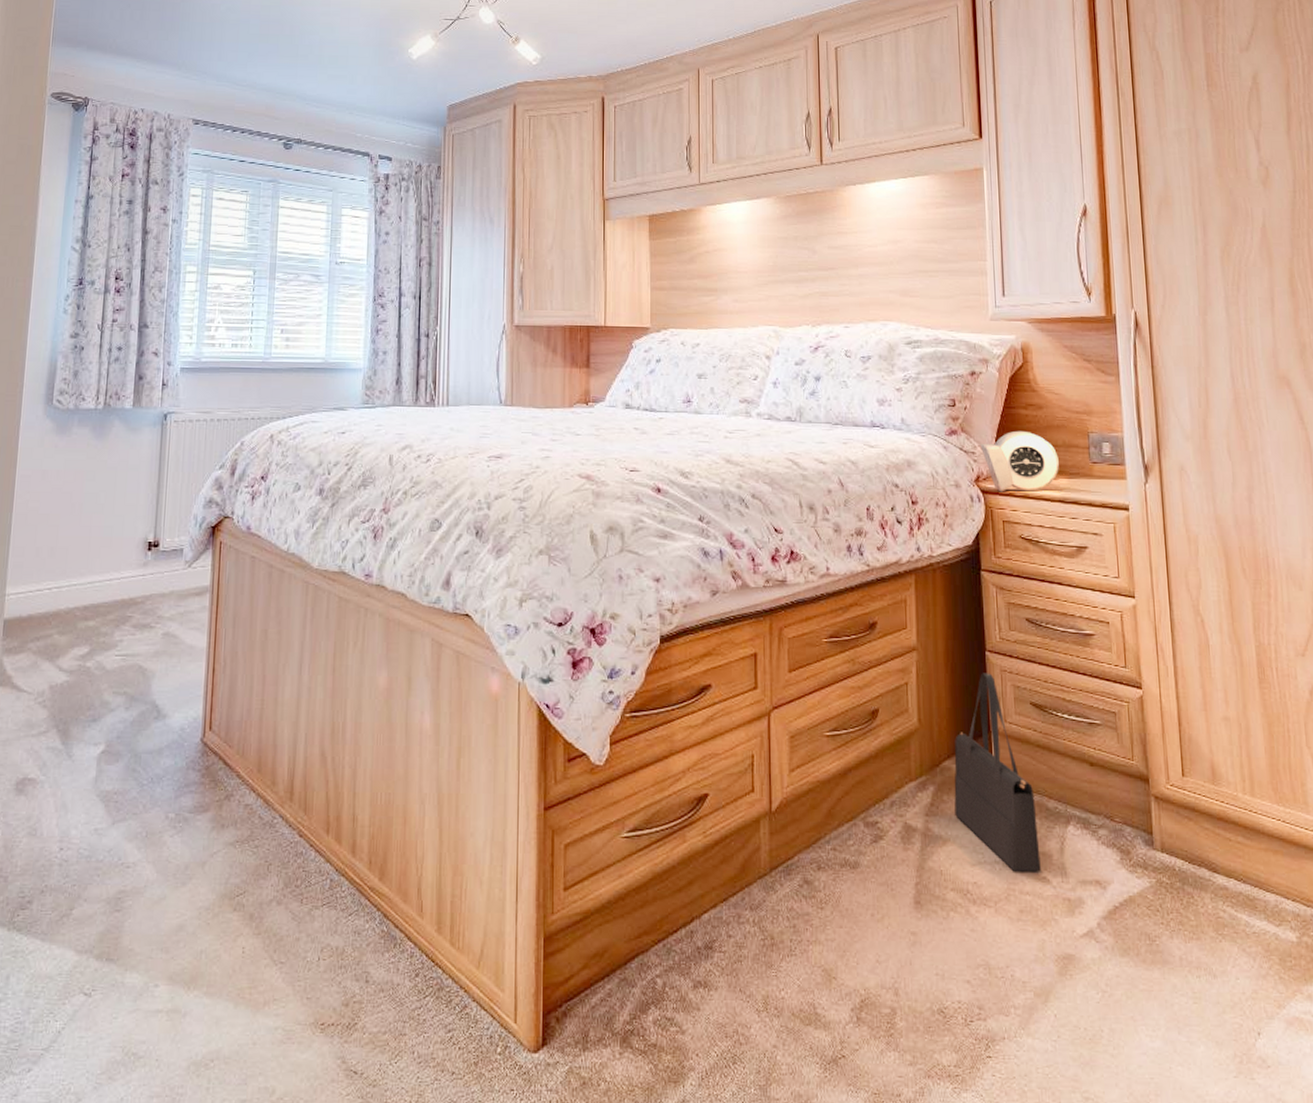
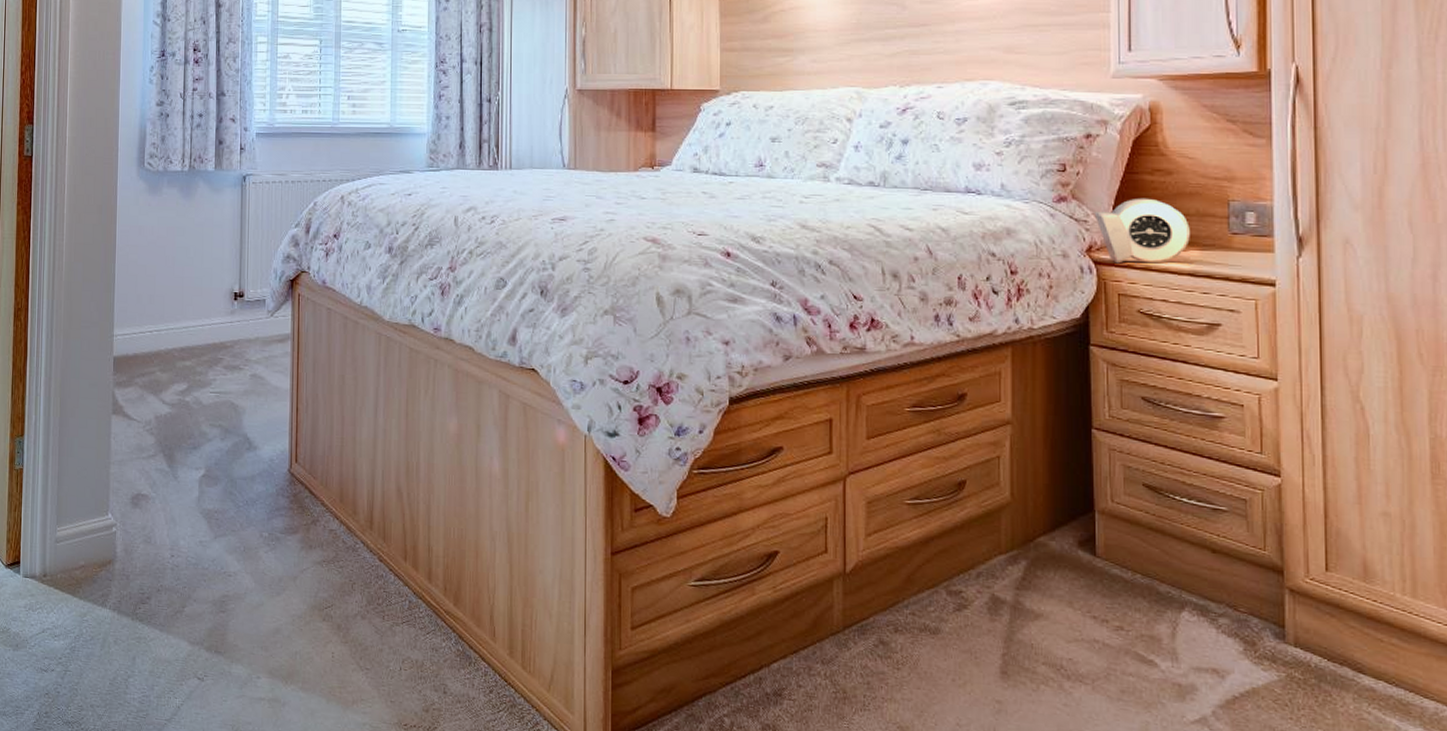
tote bag: present [954,673,1042,872] -> none [1049,451,1149,655]

